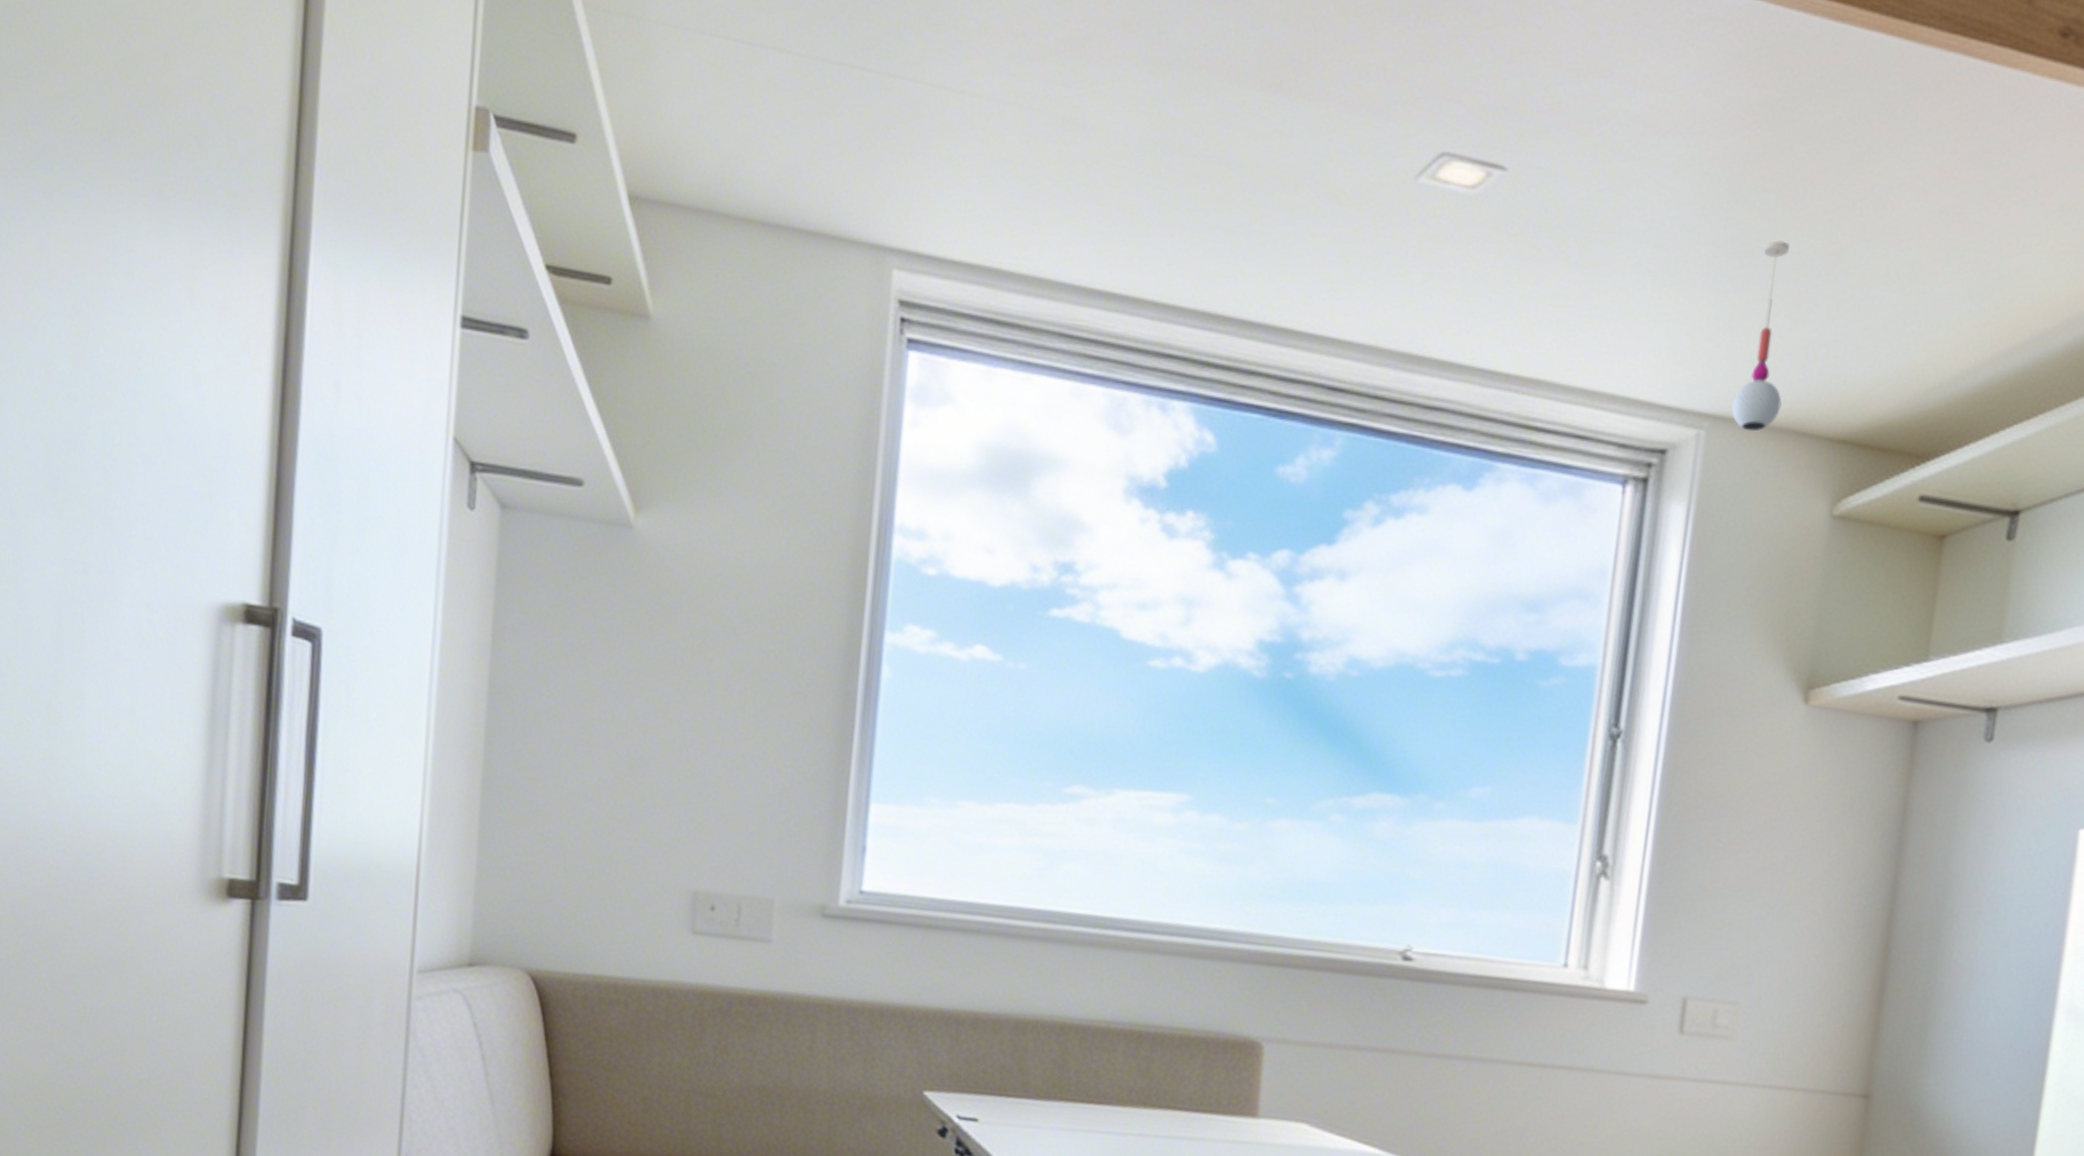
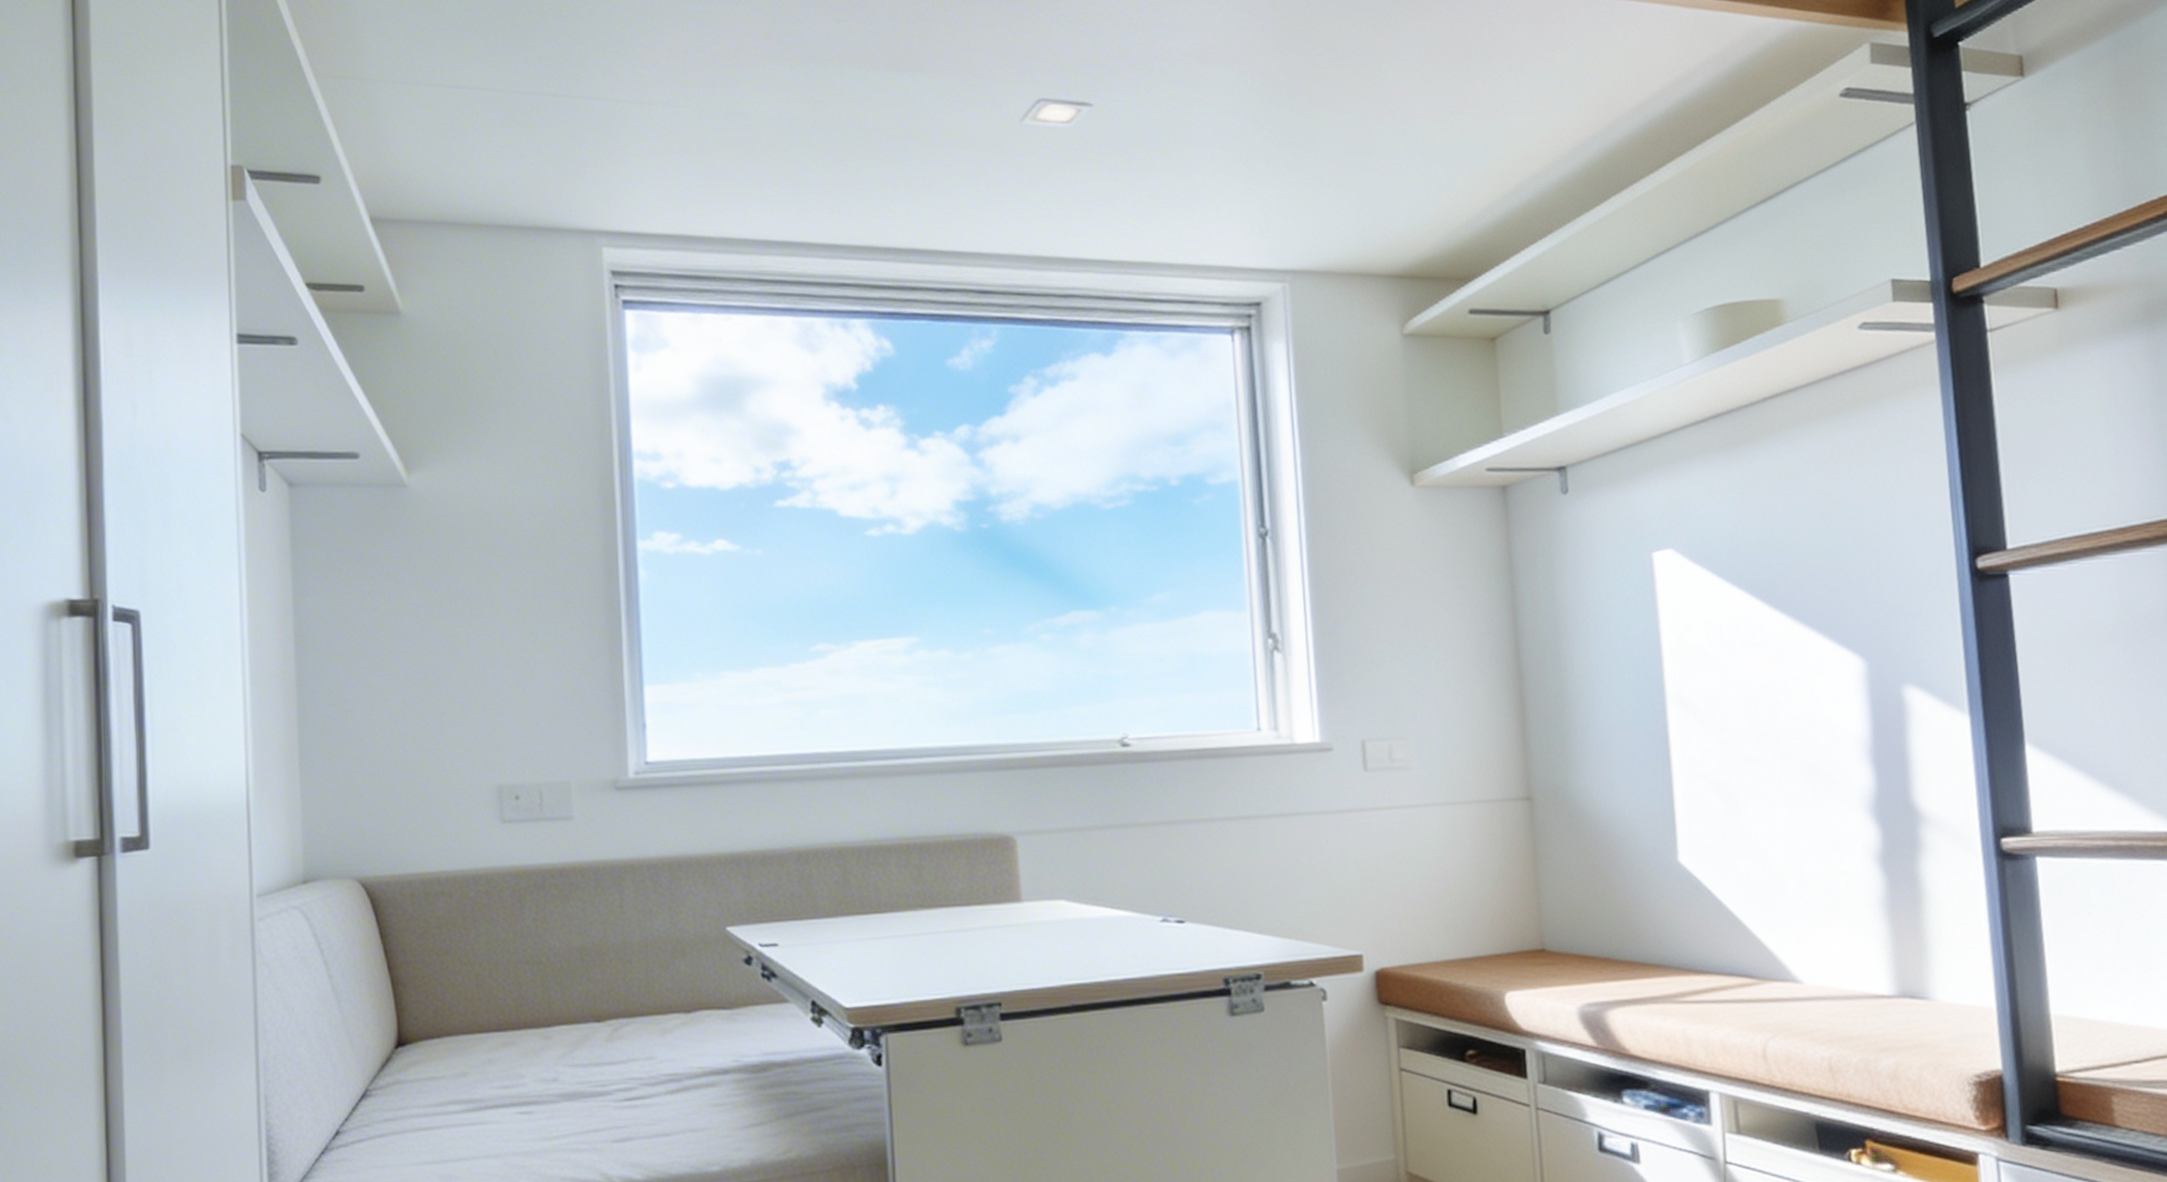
pendant light: present [1731,240,1790,432] -> none [1306,130,1345,279]

